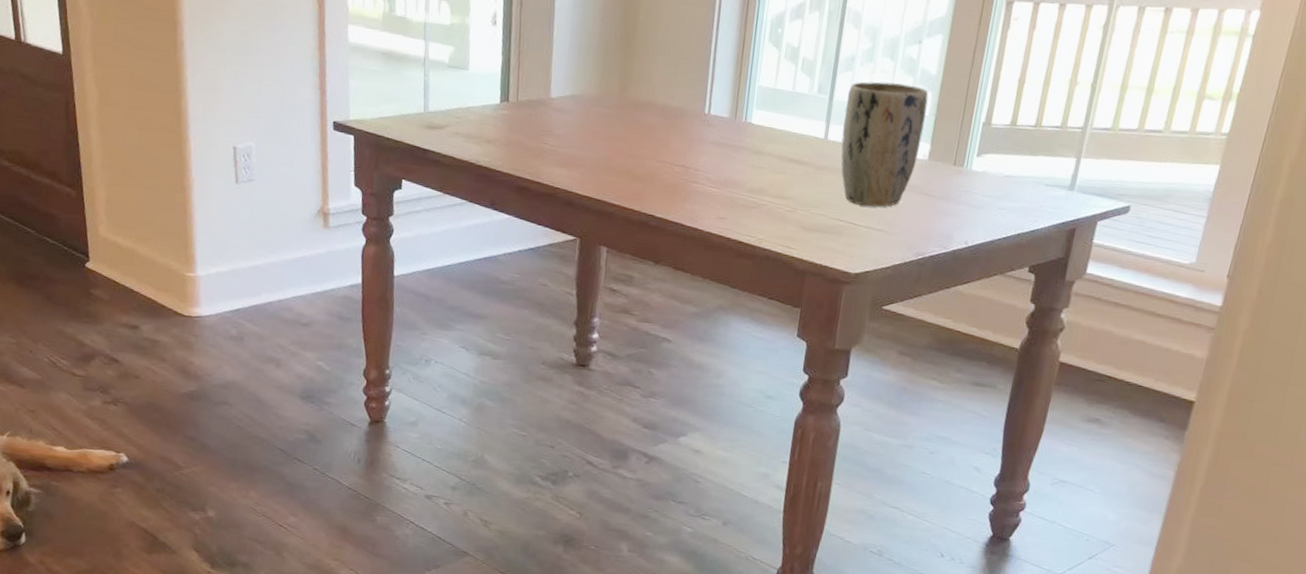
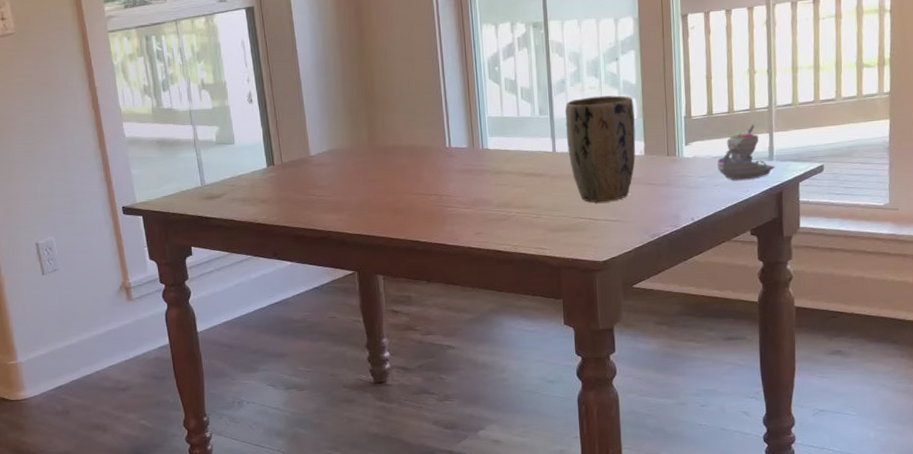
candle: none [1007,144,1075,208] -> present [717,124,775,180]

